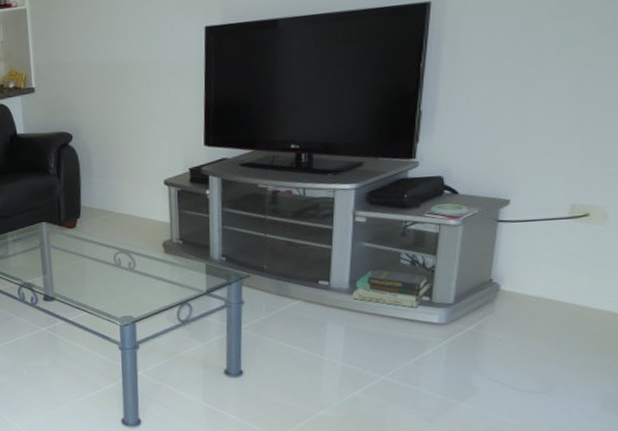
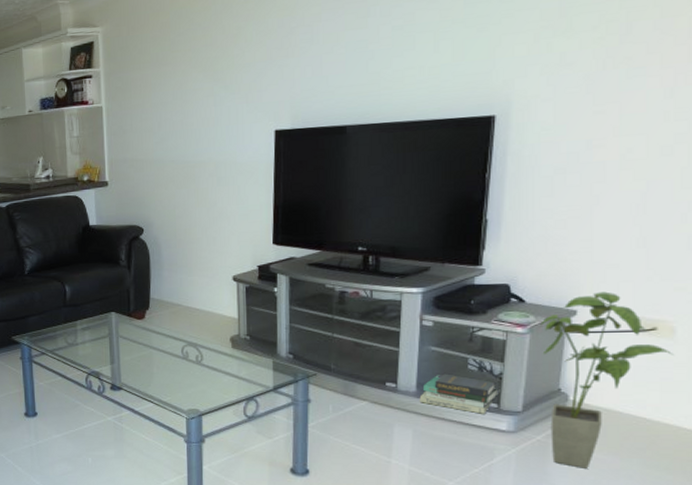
house plant: none [472,179,605,357] -> present [539,291,673,468]

